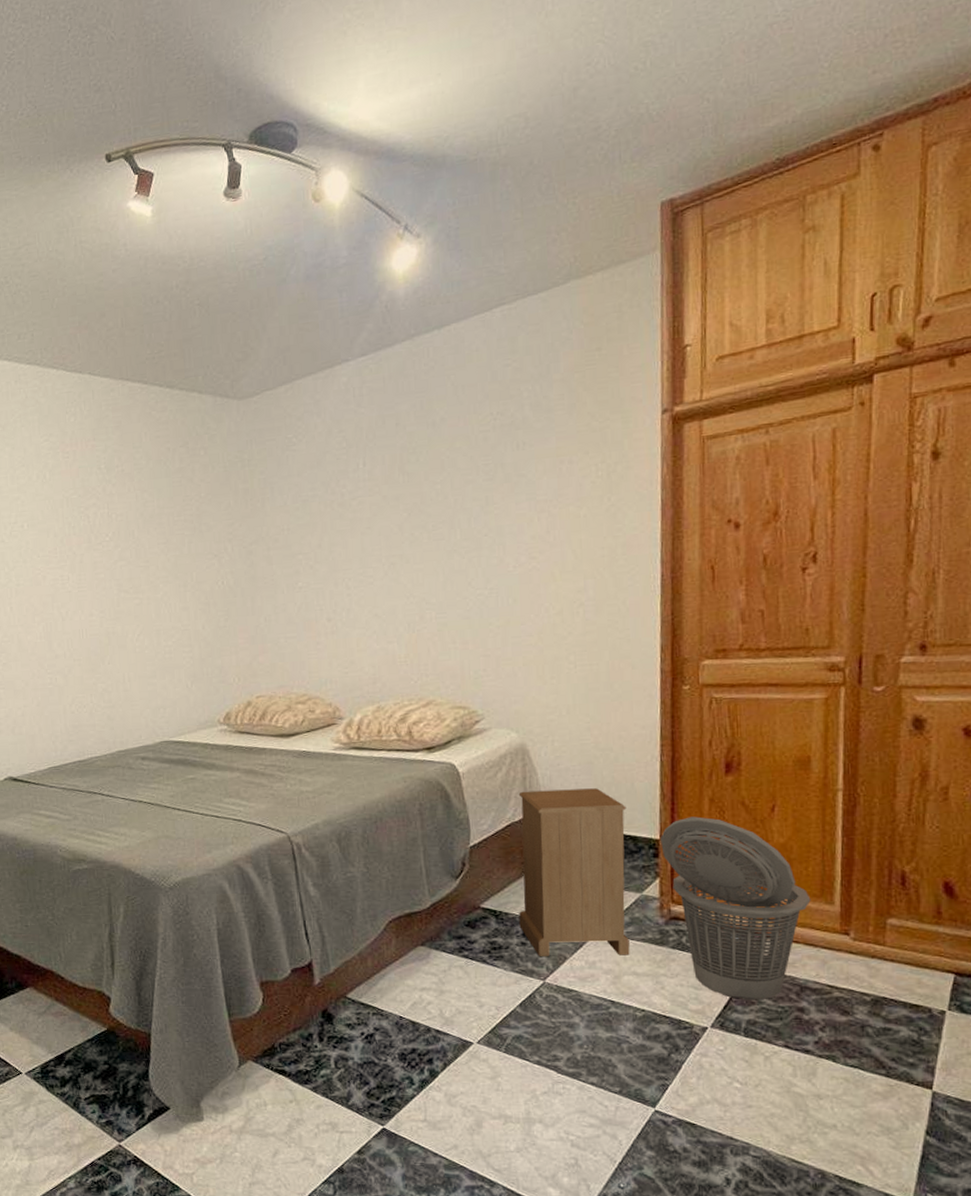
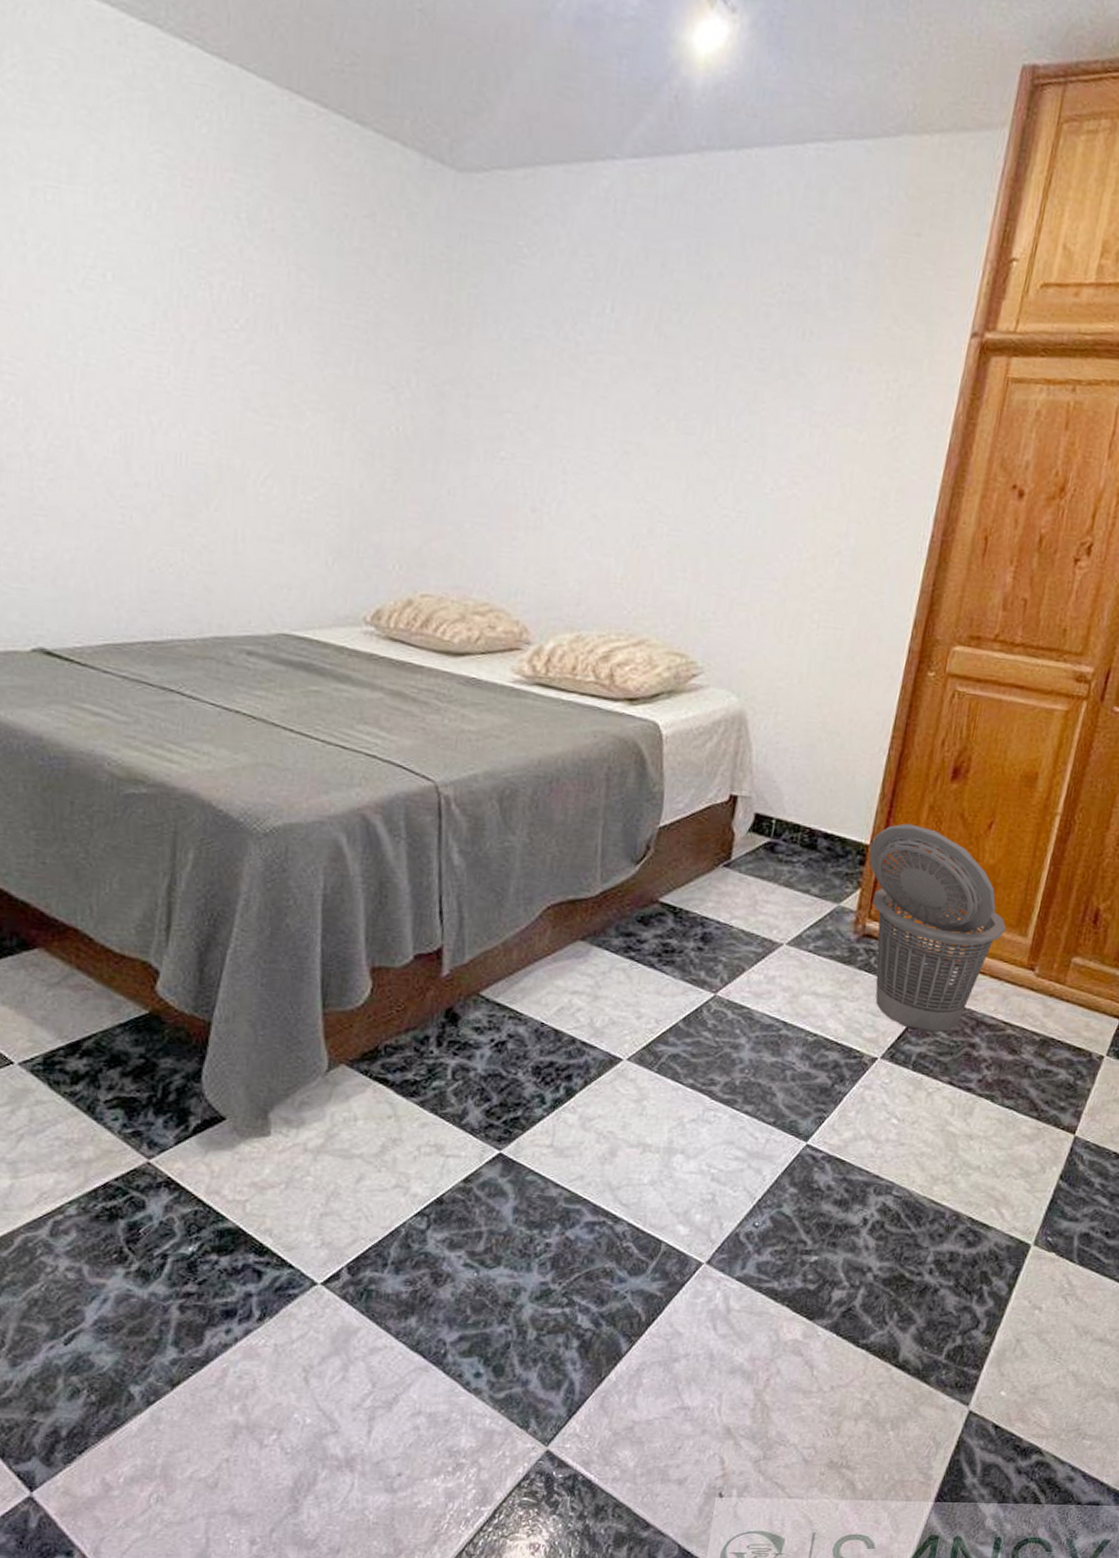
nightstand: present [518,788,630,956] -> none [699,768,842,973]

